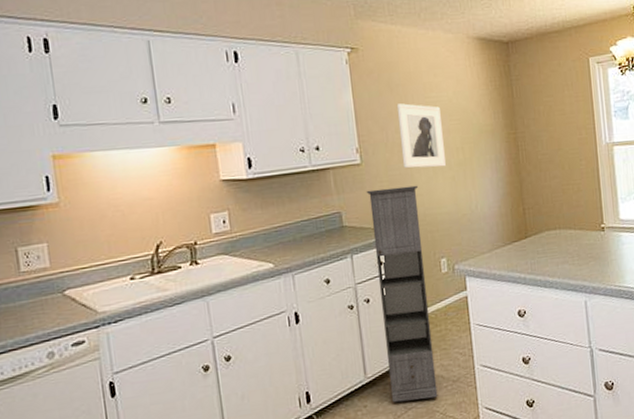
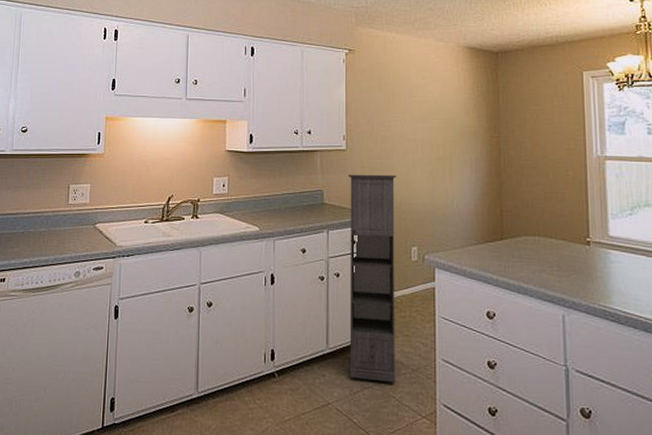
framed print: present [396,103,446,169] -> none [384,100,425,161]

